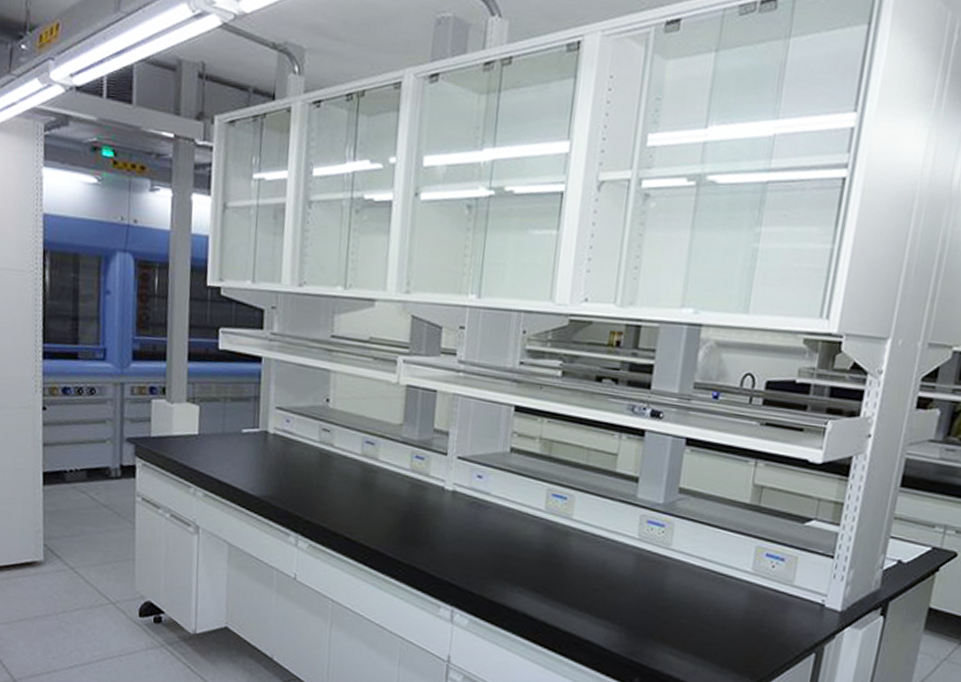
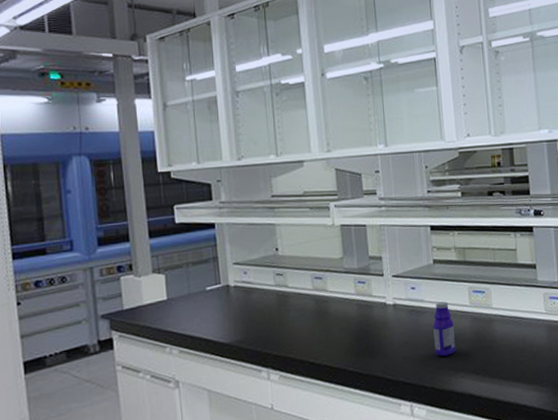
bottle: none [492,499,521,564] -> present [433,301,455,356]

